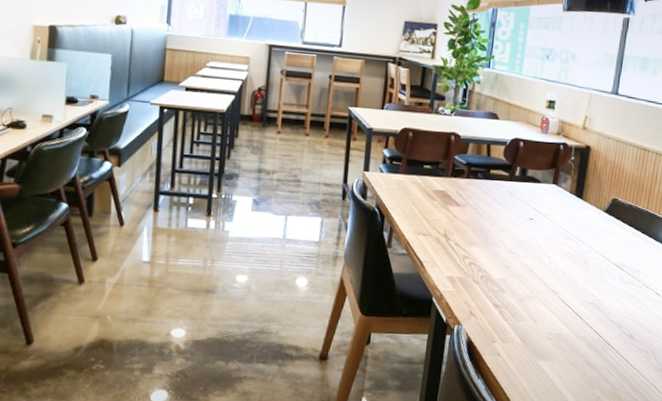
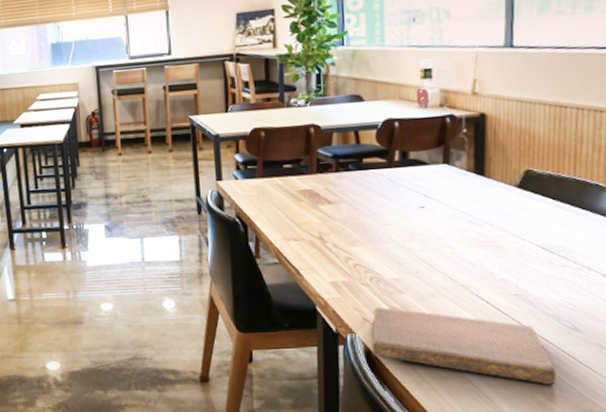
notebook: none [472,303,613,383] -> present [371,307,556,386]

